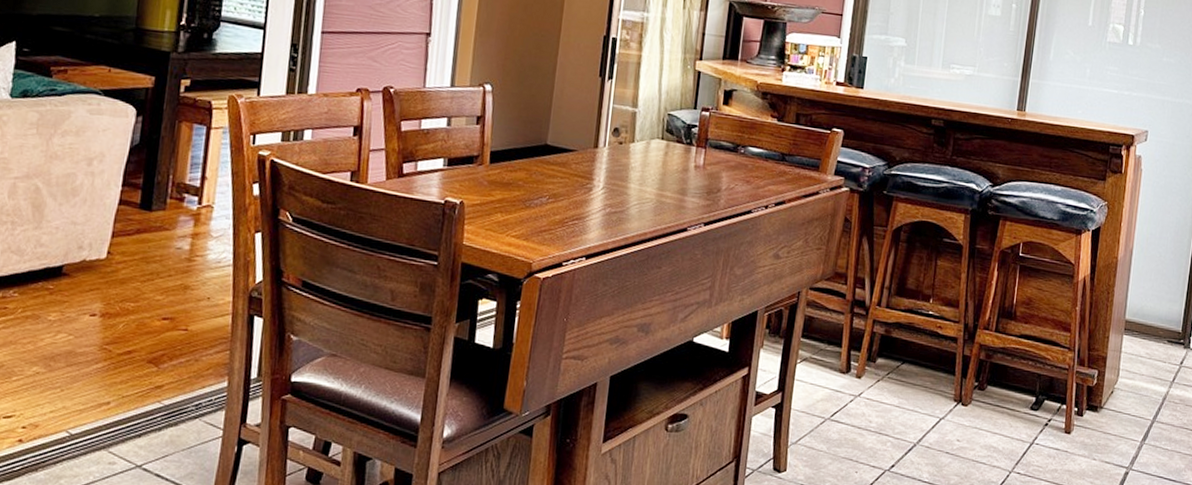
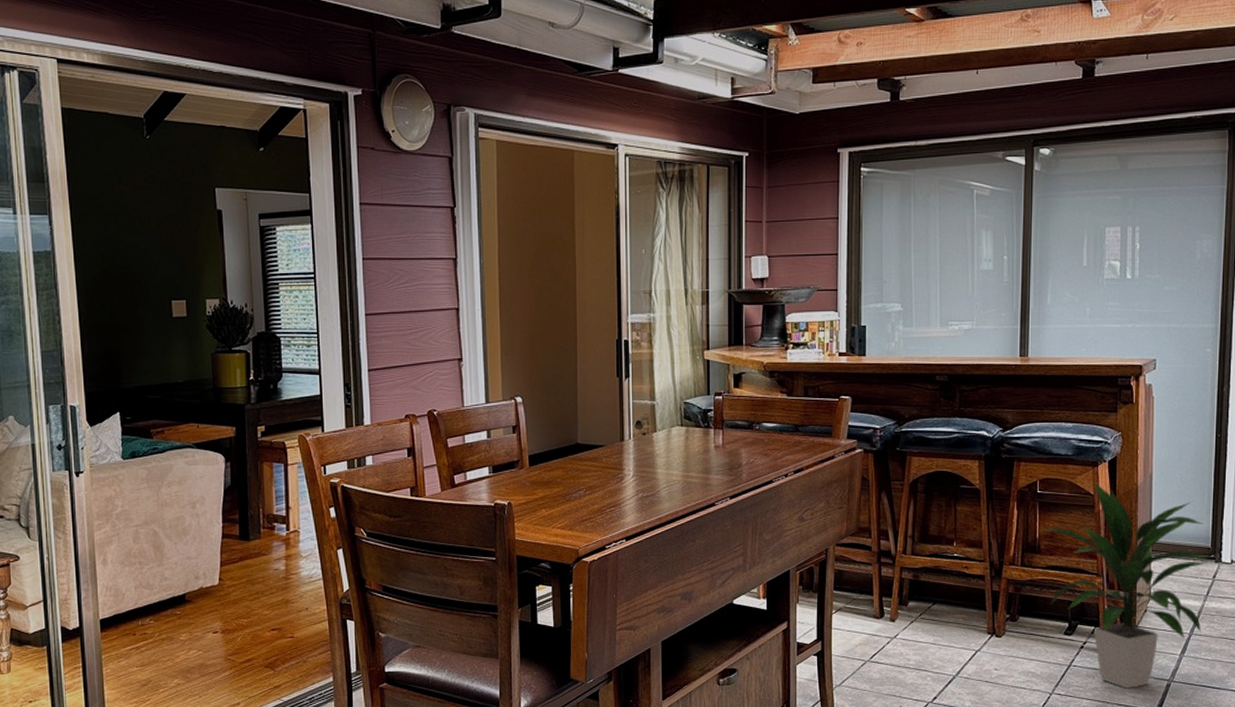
indoor plant: none [1016,249,1179,473] -> present [1038,480,1209,689]

